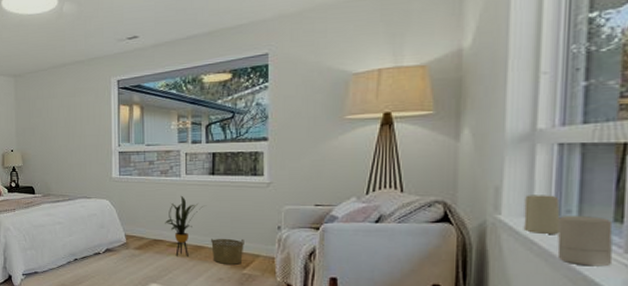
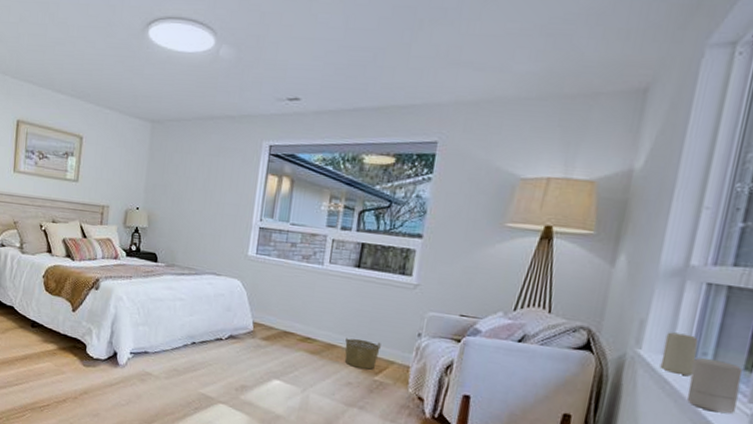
house plant: present [165,195,203,258] -> none [298,285,343,356]

